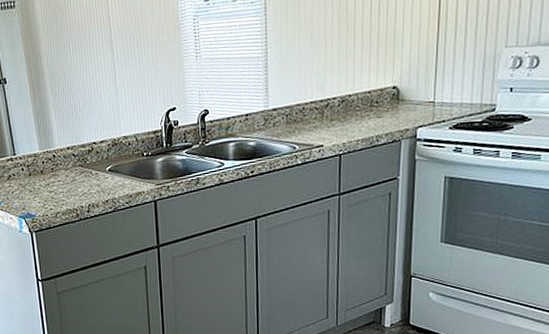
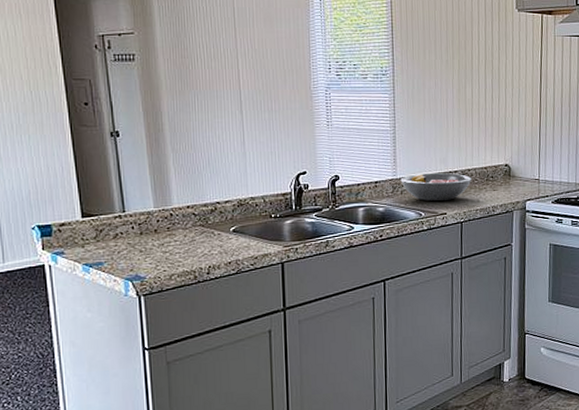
fruit bowl: none [273,100,353,133] -> present [400,173,472,202]

